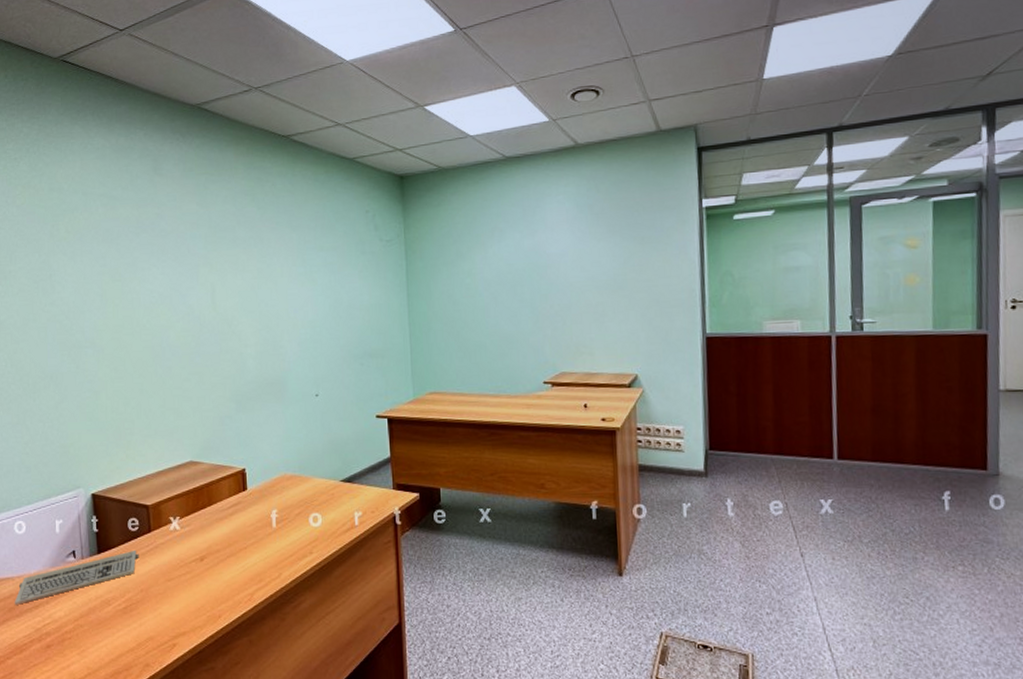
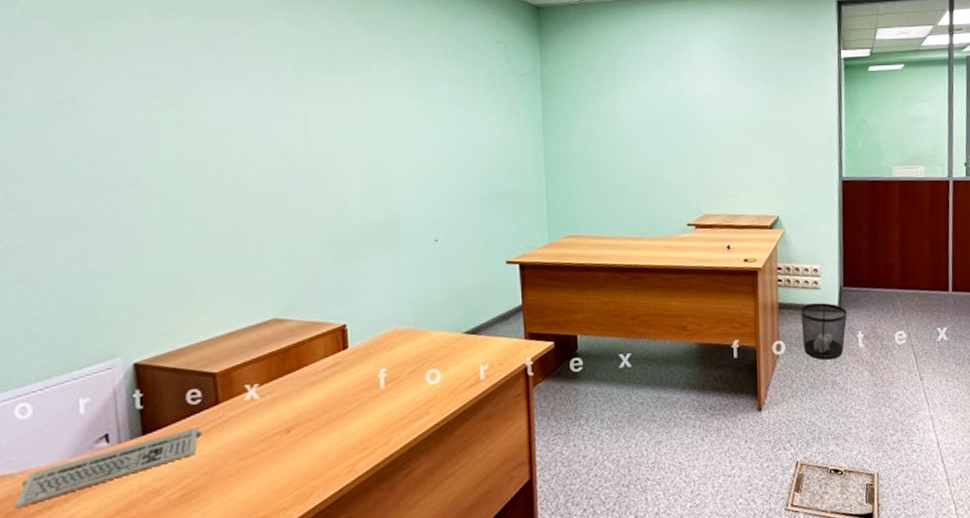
waste bin: none [663,466,714,527] -> present [801,303,847,360]

